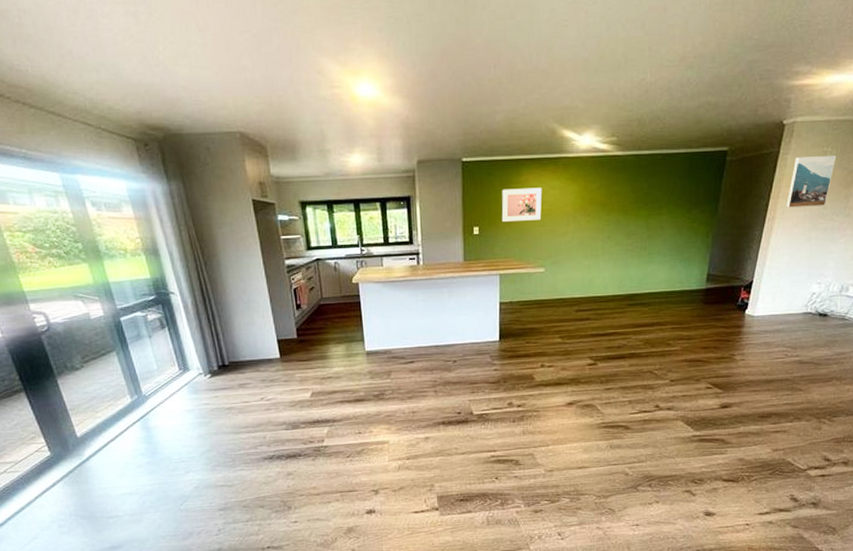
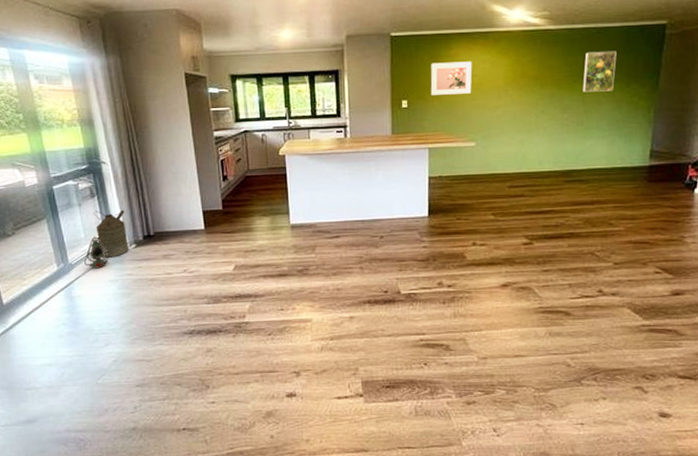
lantern: none [158,366,184,400] -> present [84,235,109,269]
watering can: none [164,341,204,389] -> present [93,210,129,258]
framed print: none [647,177,680,218] -> present [583,50,617,92]

